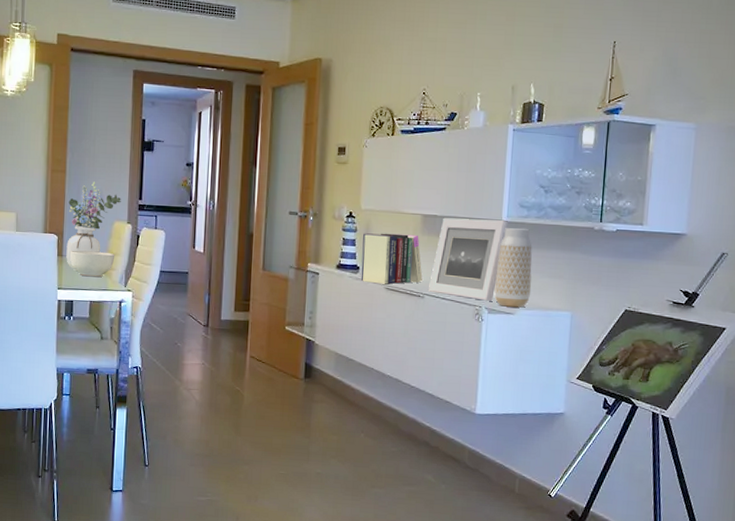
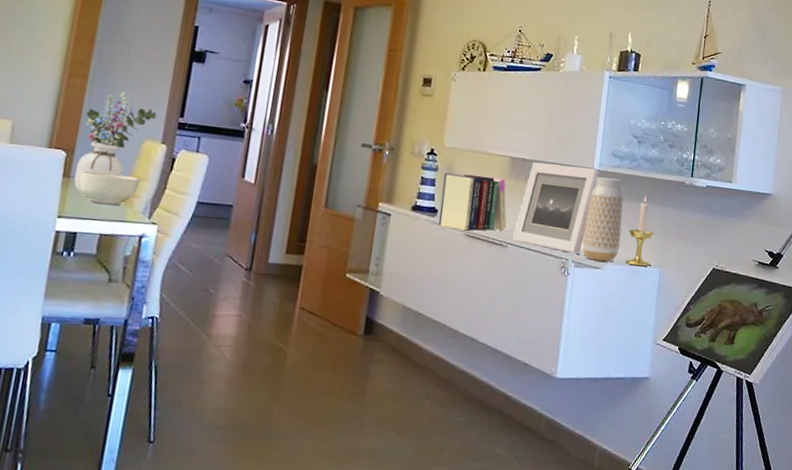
candlestick: none [536,242,565,311] -> present [625,195,654,267]

